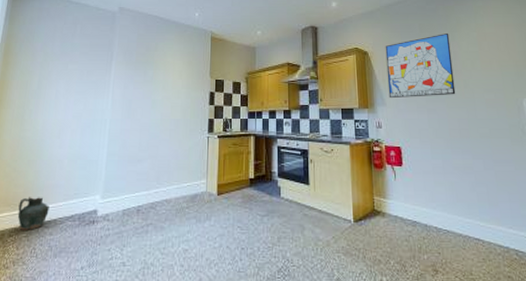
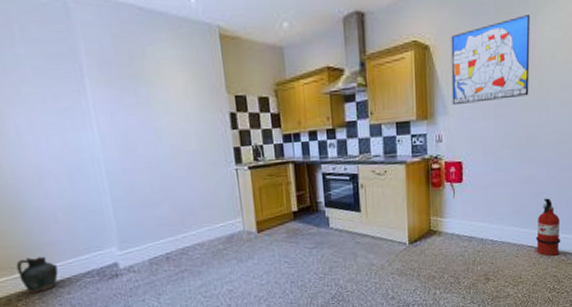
fire extinguisher: none [481,189,509,253] -> present [536,198,560,256]

